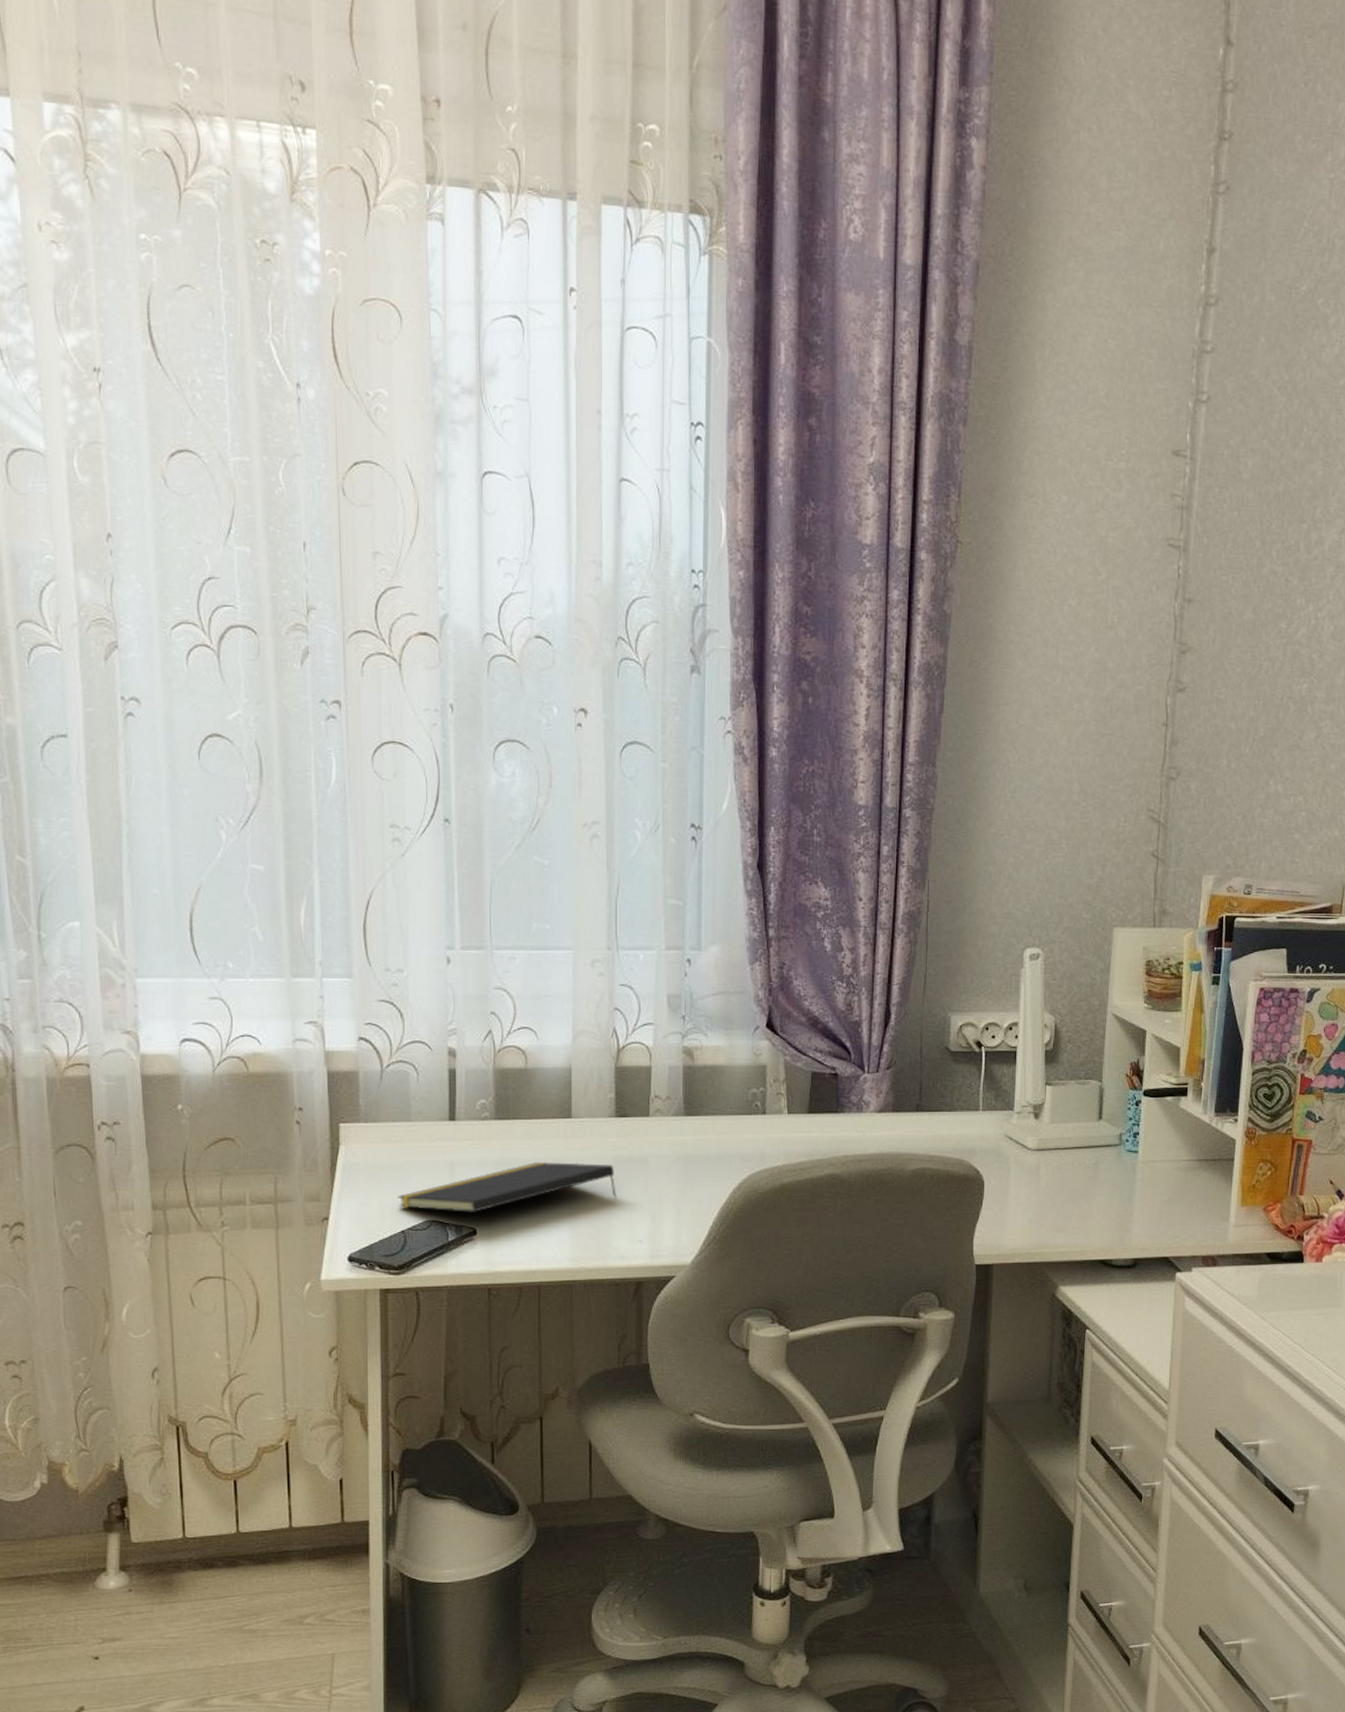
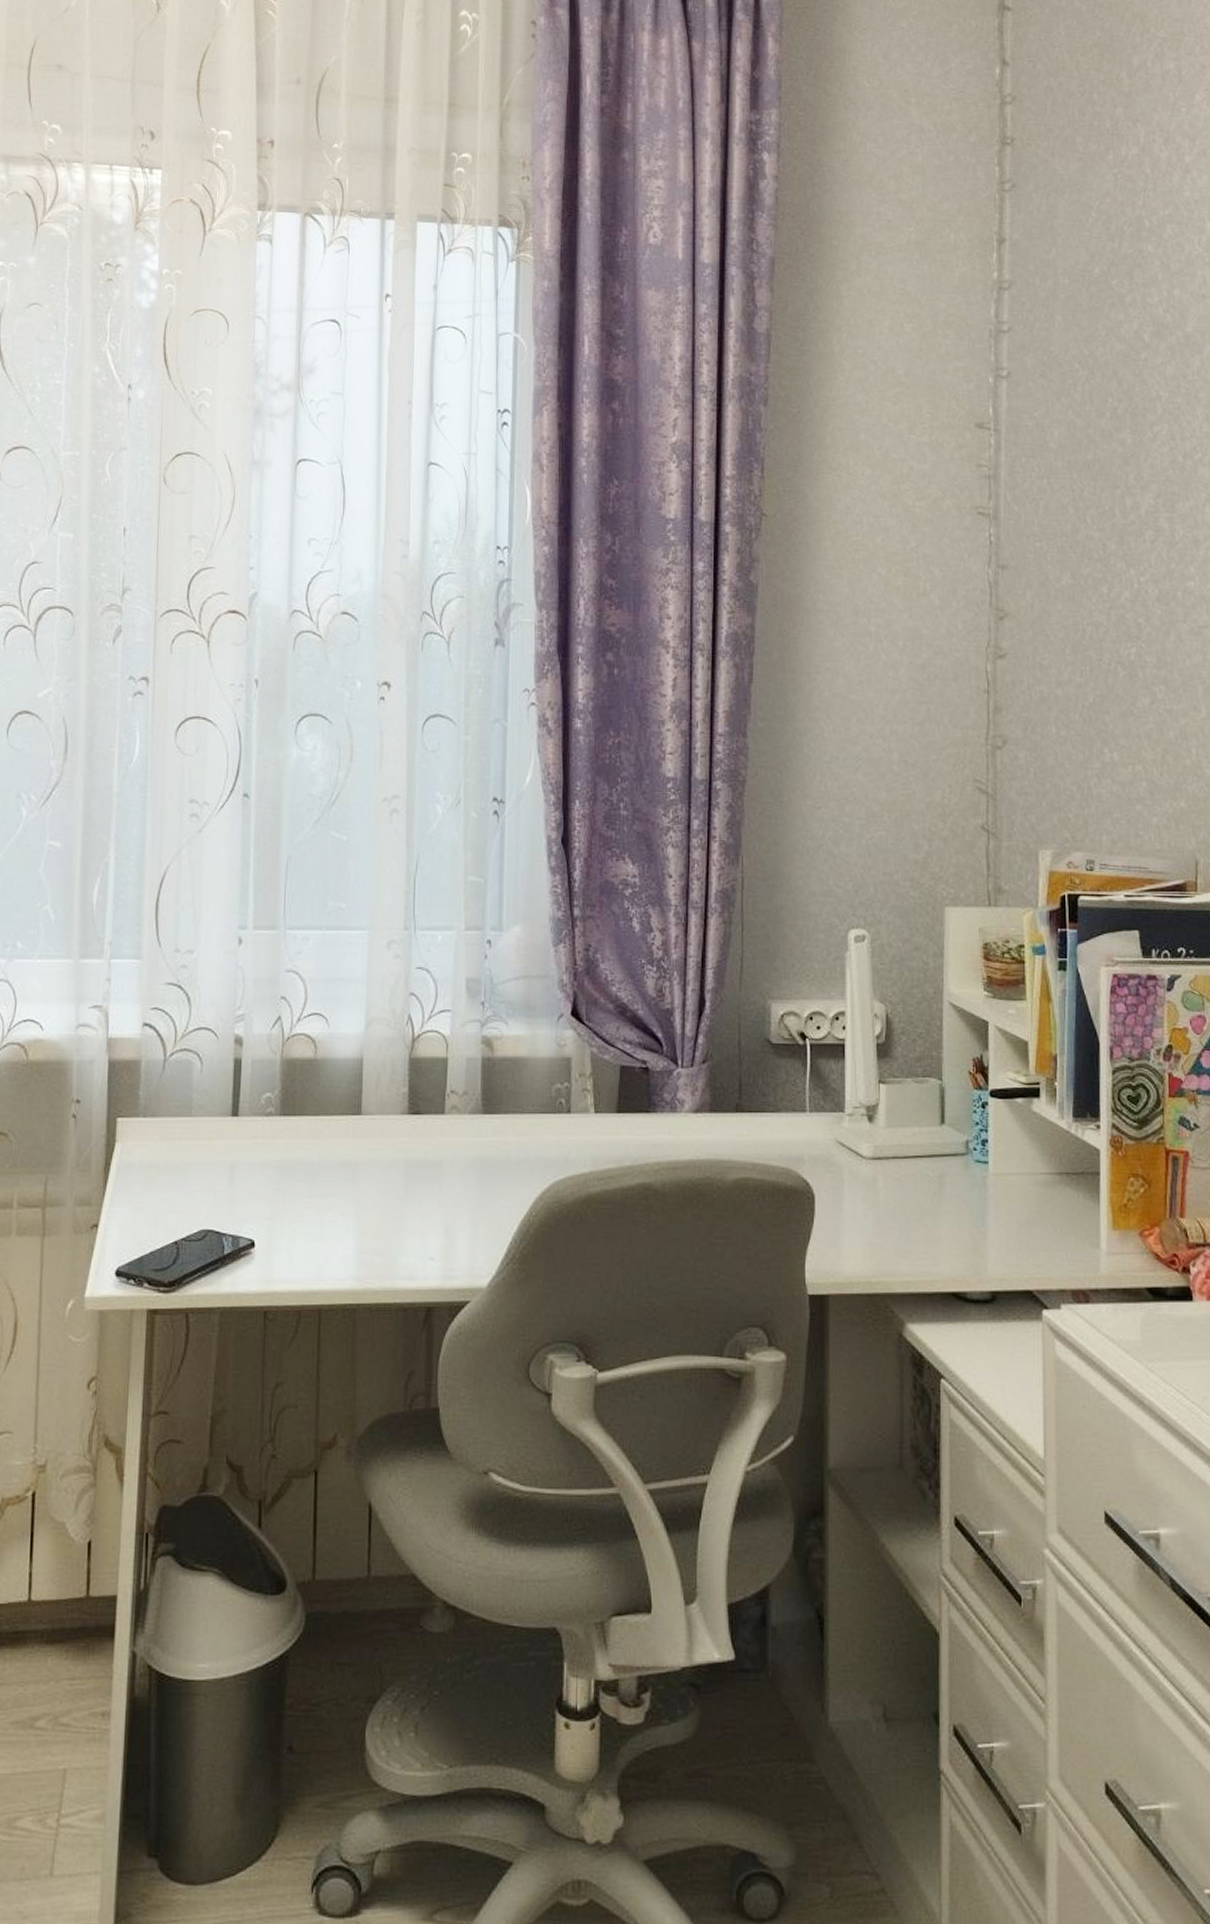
notepad: present [398,1162,616,1214] -> none [173,1165,407,1223]

